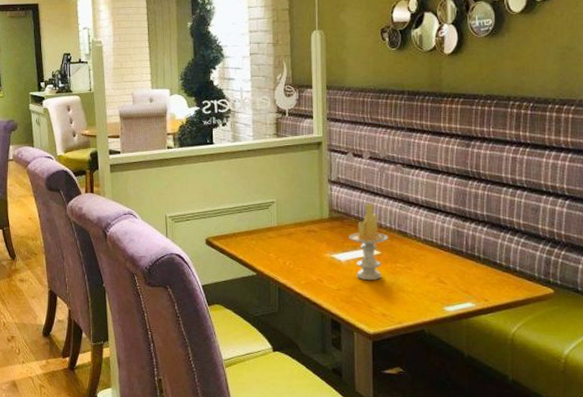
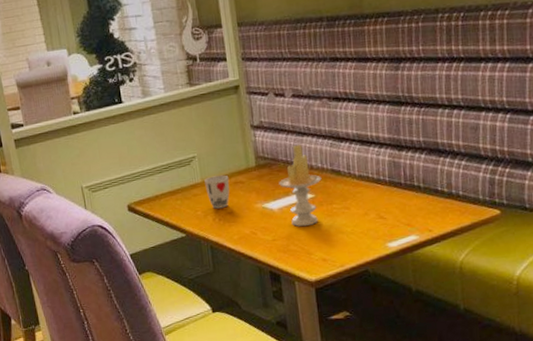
cup: none [280,222,303,253] -> present [204,175,230,209]

